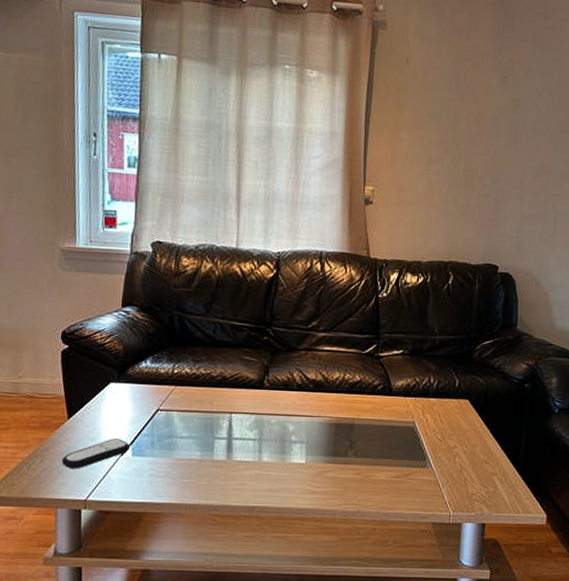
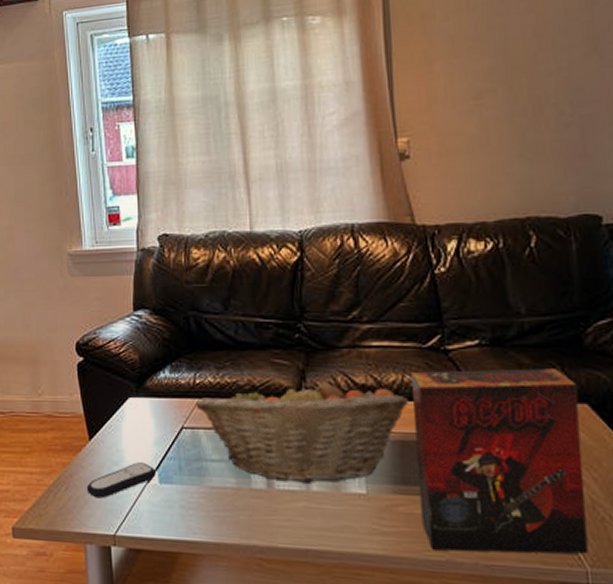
fruit basket: none [172,372,346,456] -> present [196,378,409,483]
board game: none [343,371,464,504] -> present [410,368,589,554]

